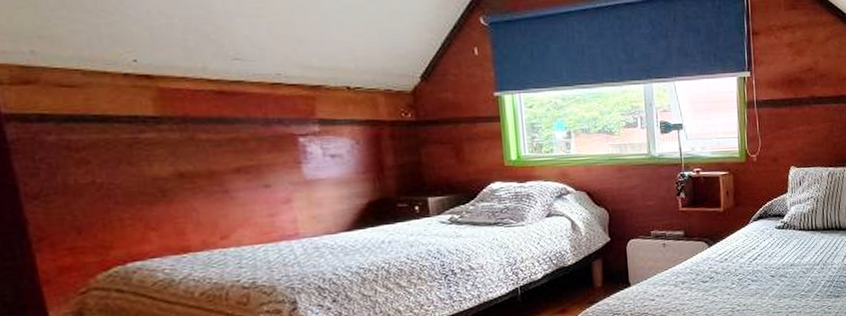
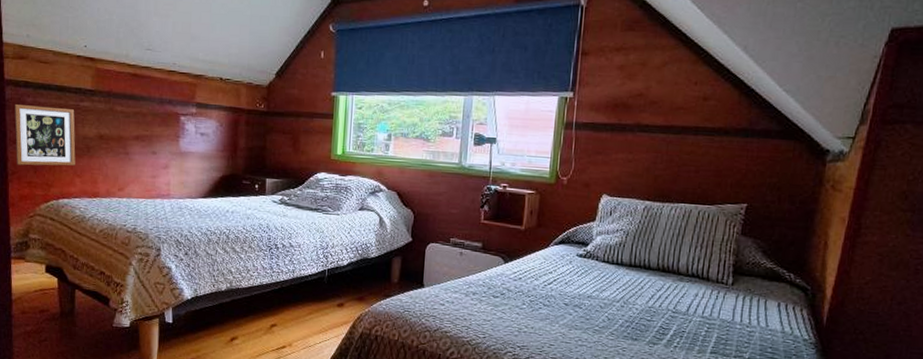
picture frame: none [26,144,146,228] -> present [15,104,76,166]

